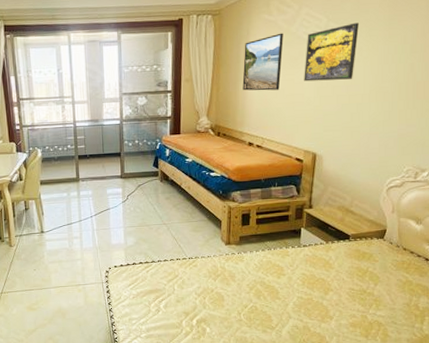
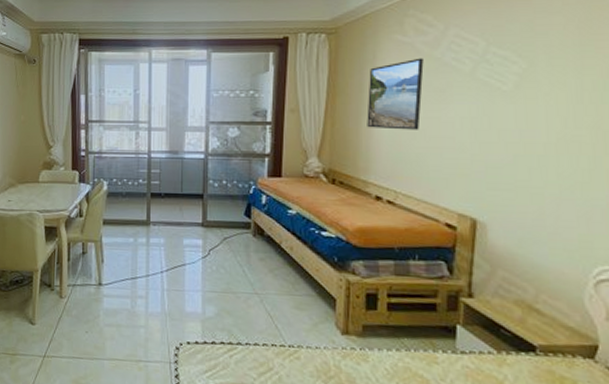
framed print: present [304,22,359,82] -> none [454,48,534,122]

